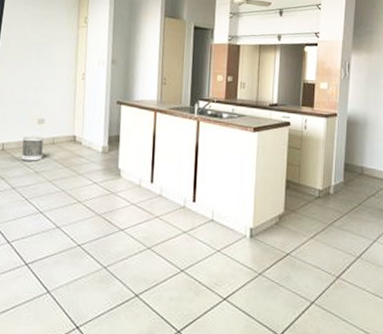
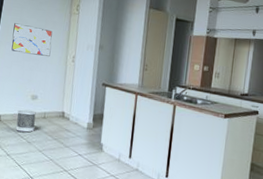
wall art: none [13,40,59,75] -> present [11,23,53,56]

